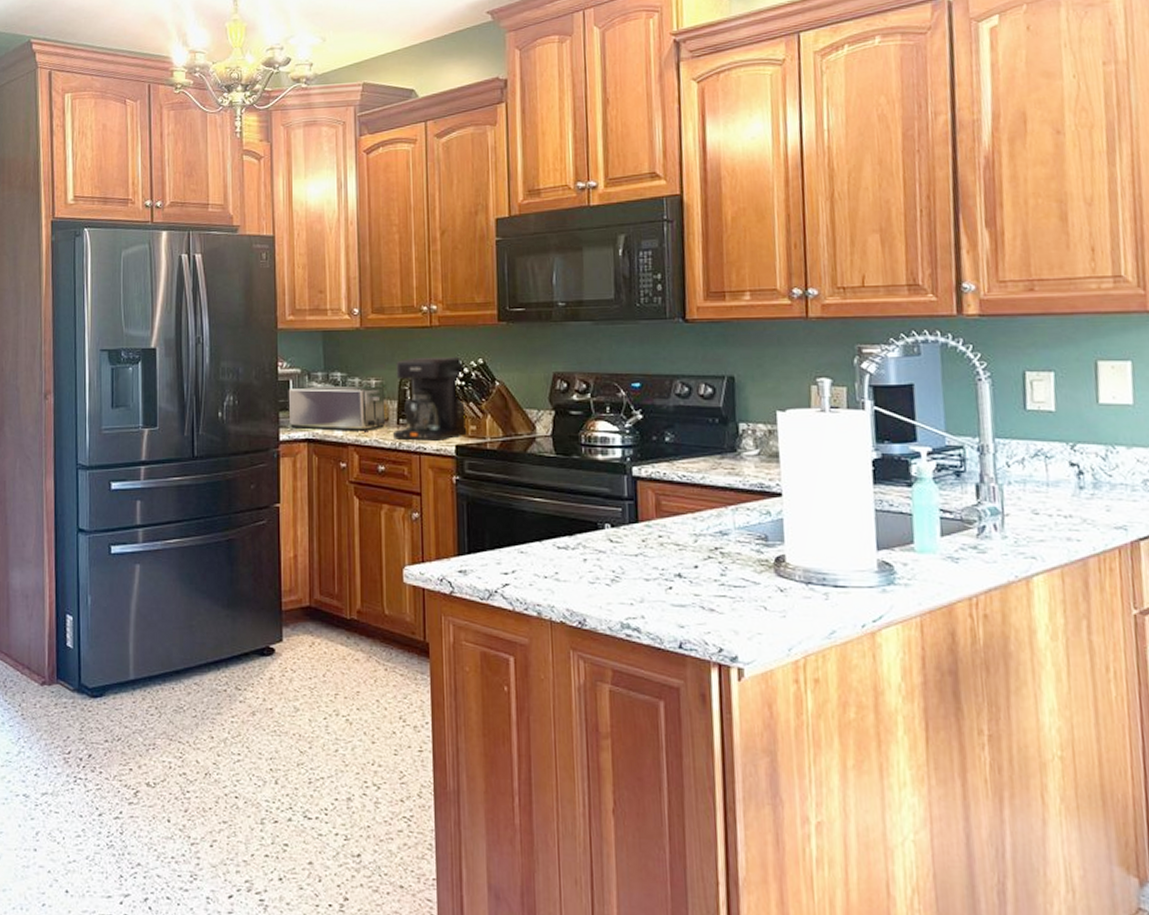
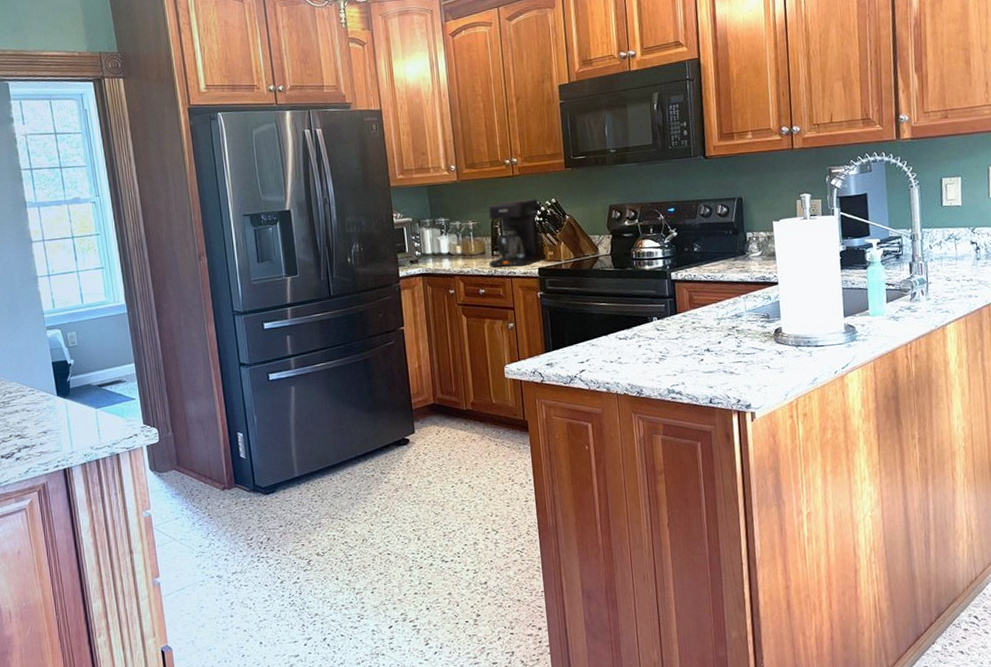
toaster: present [288,385,386,432] -> none [403,226,483,267]

